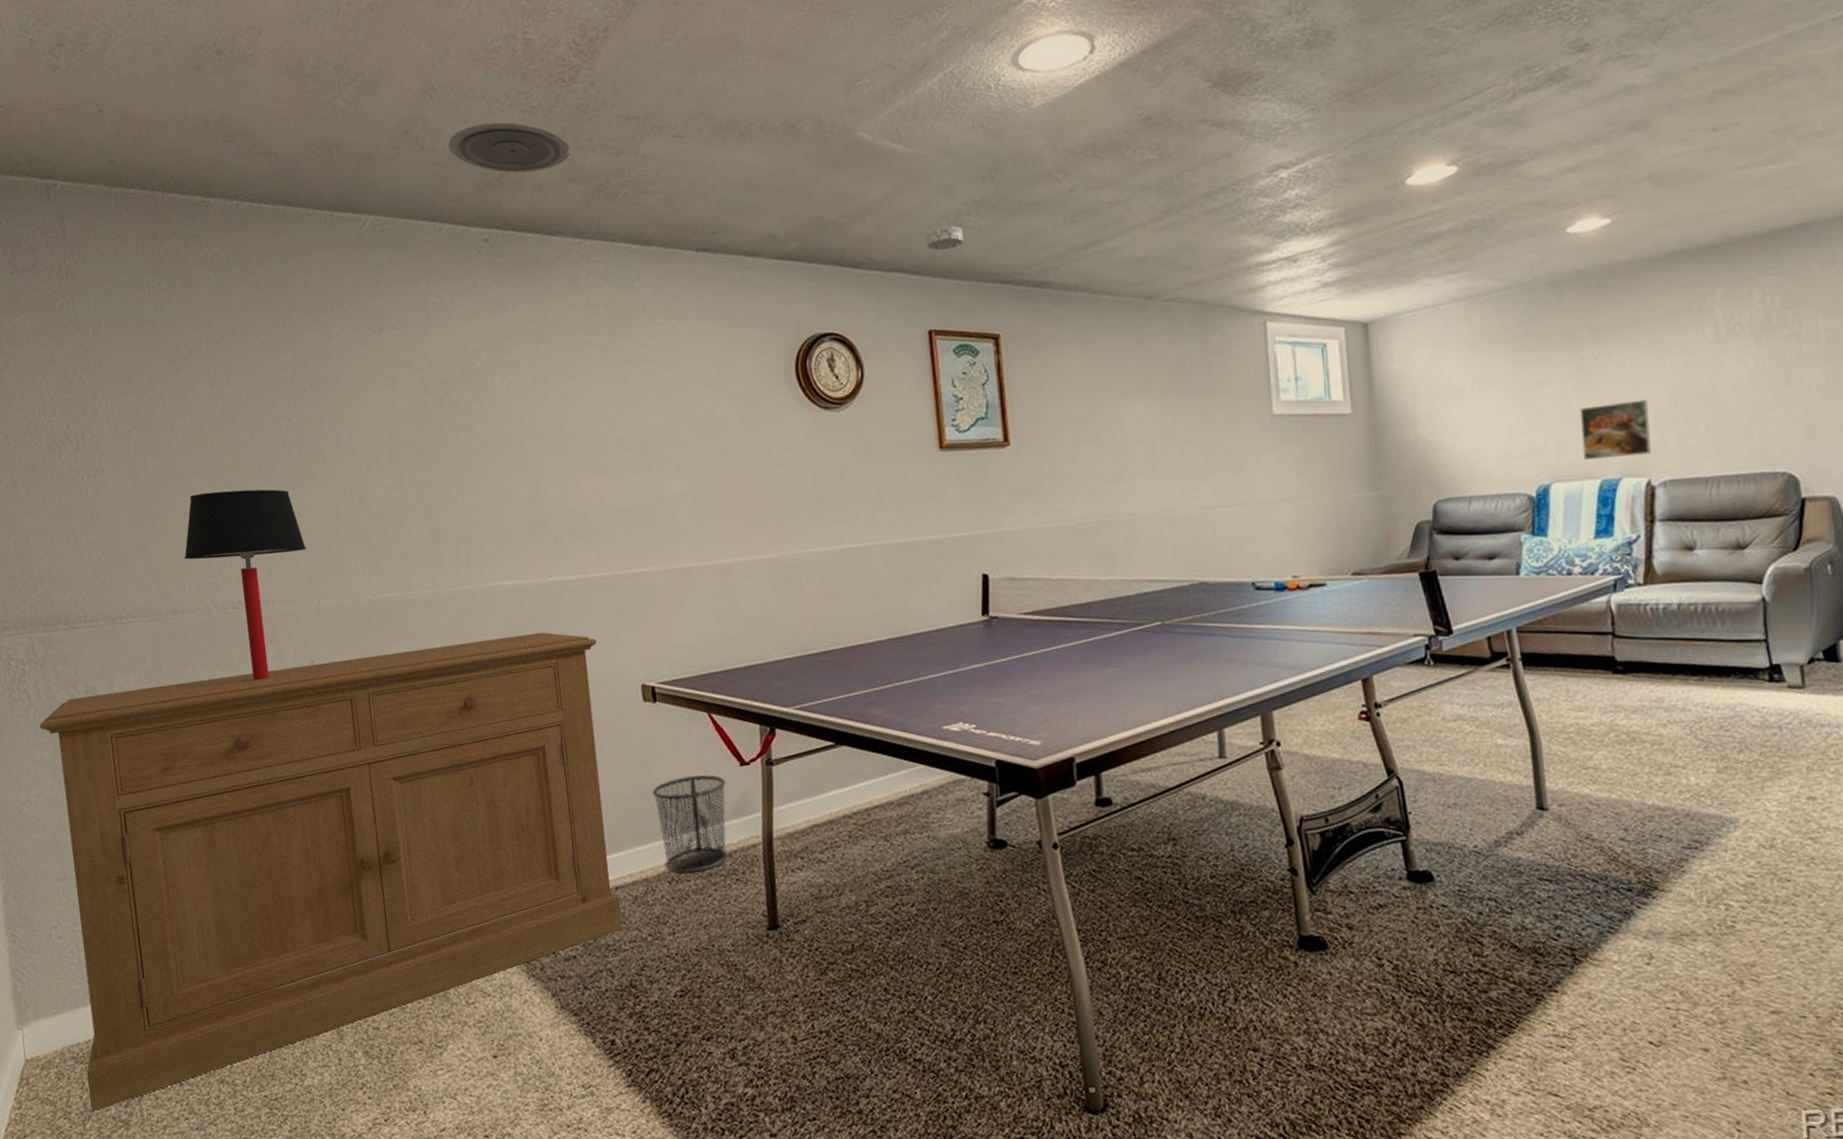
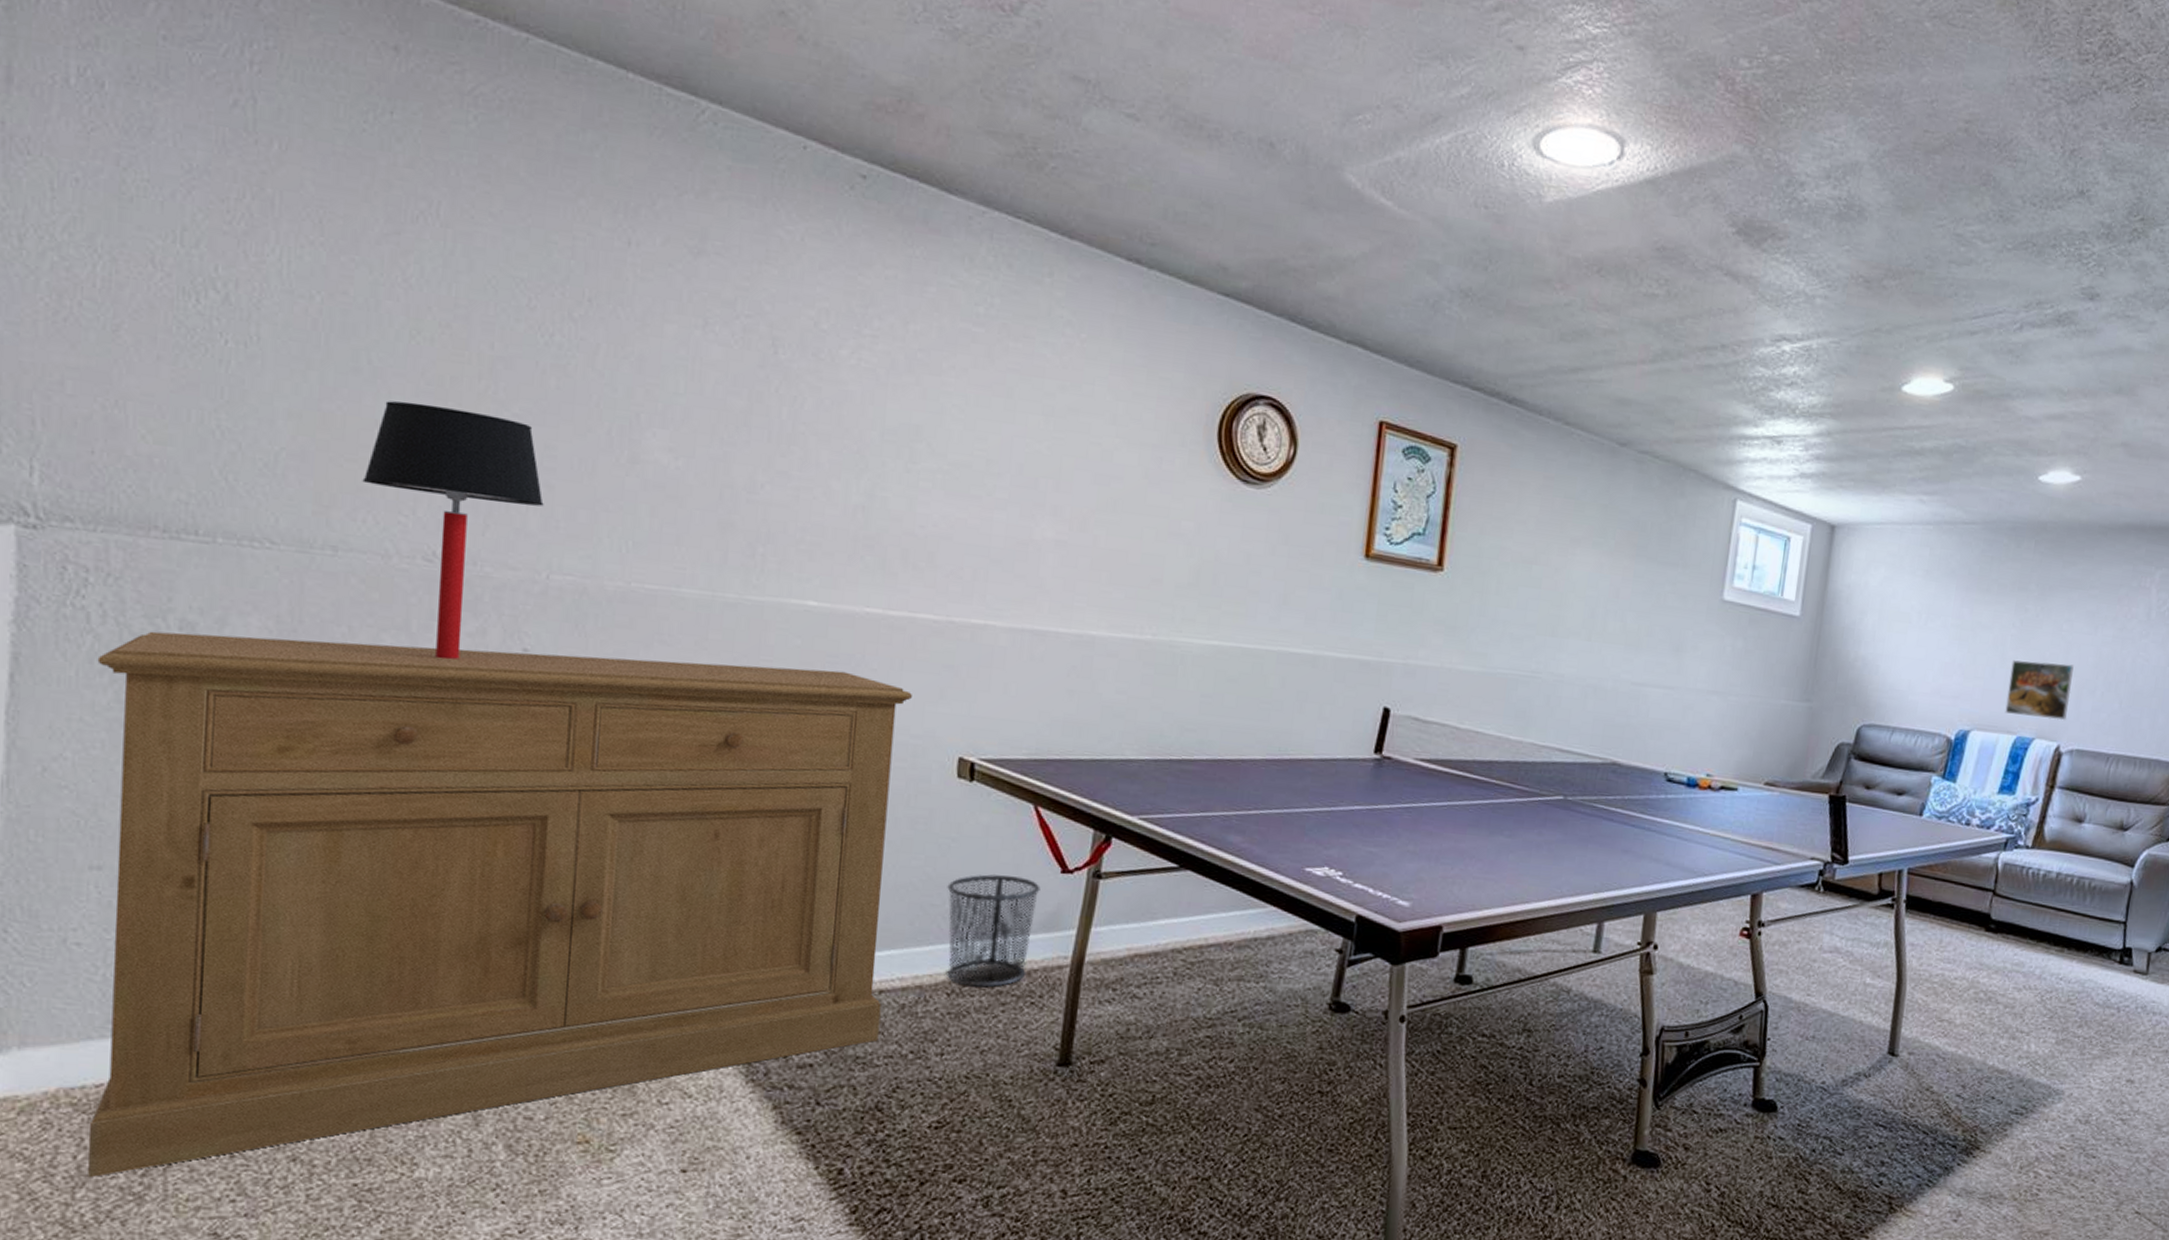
recessed light: present [448,122,570,173] -> none [836,29,995,112]
smoke detector: present [925,226,964,251] -> none [1397,307,1441,336]

